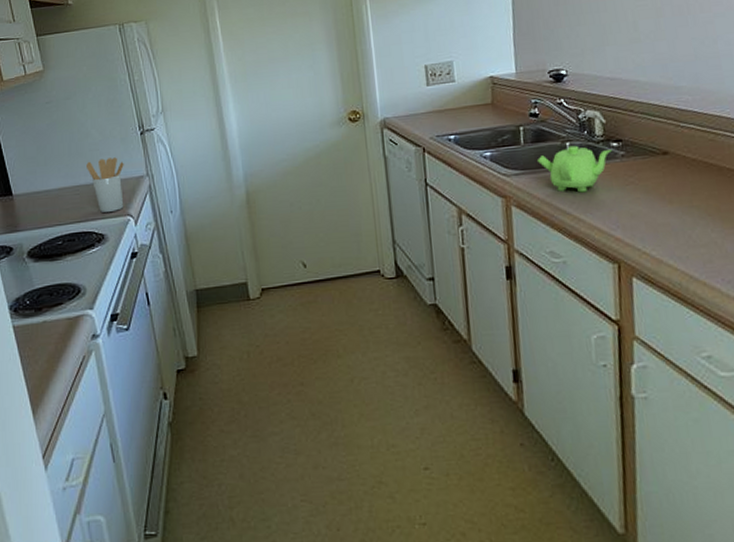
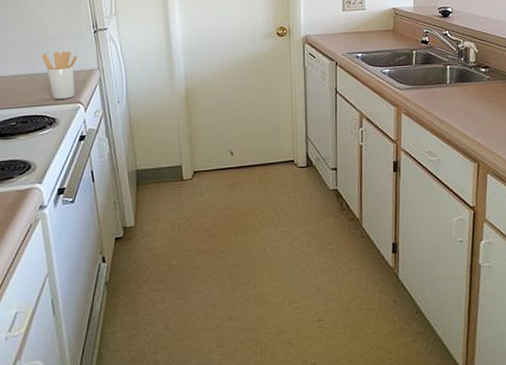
teapot: present [536,145,613,193] -> none [424,69,481,106]

